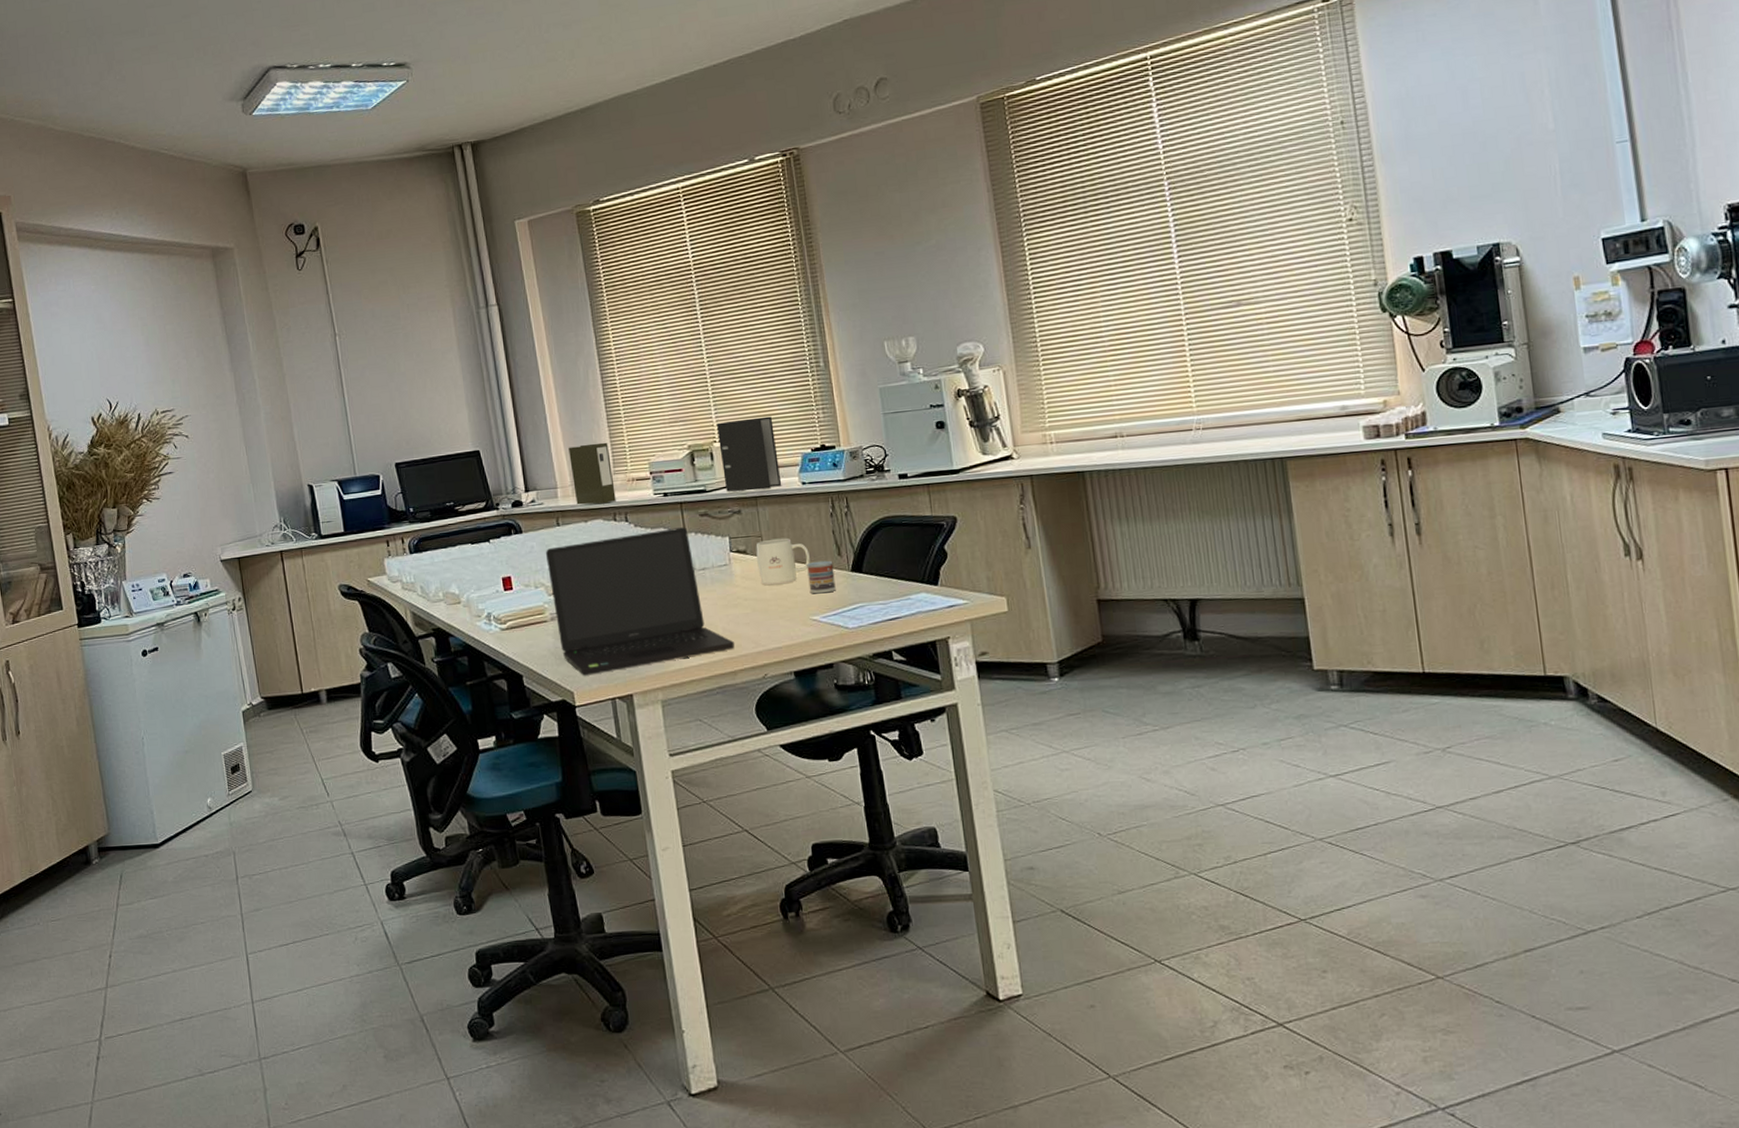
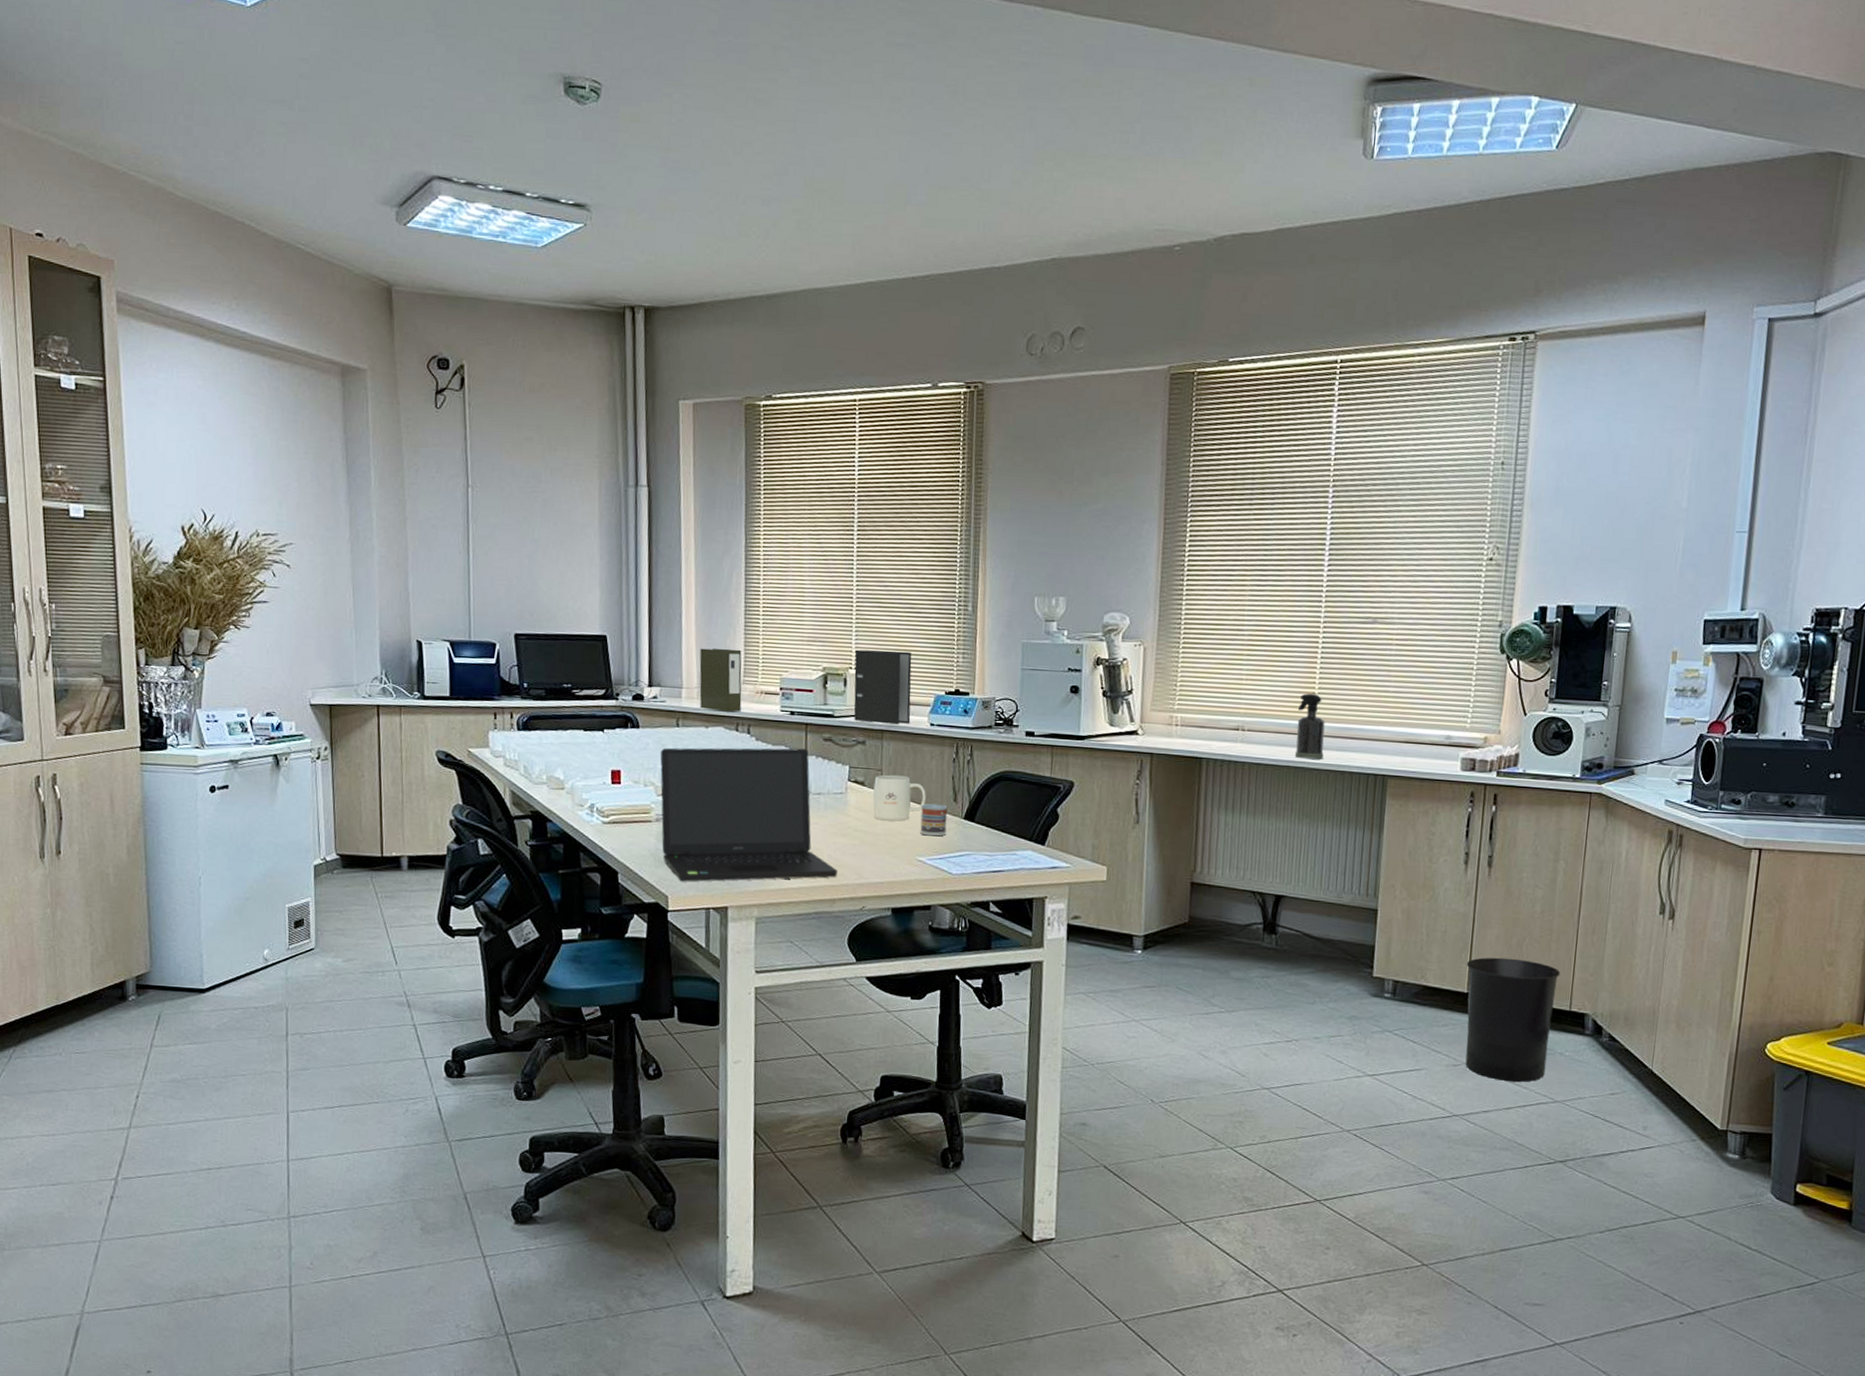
spray bottle: none [1175,387,1213,456] -> present [1294,693,1325,760]
waste bin: none [1415,628,1532,762] -> present [1465,957,1561,1082]

